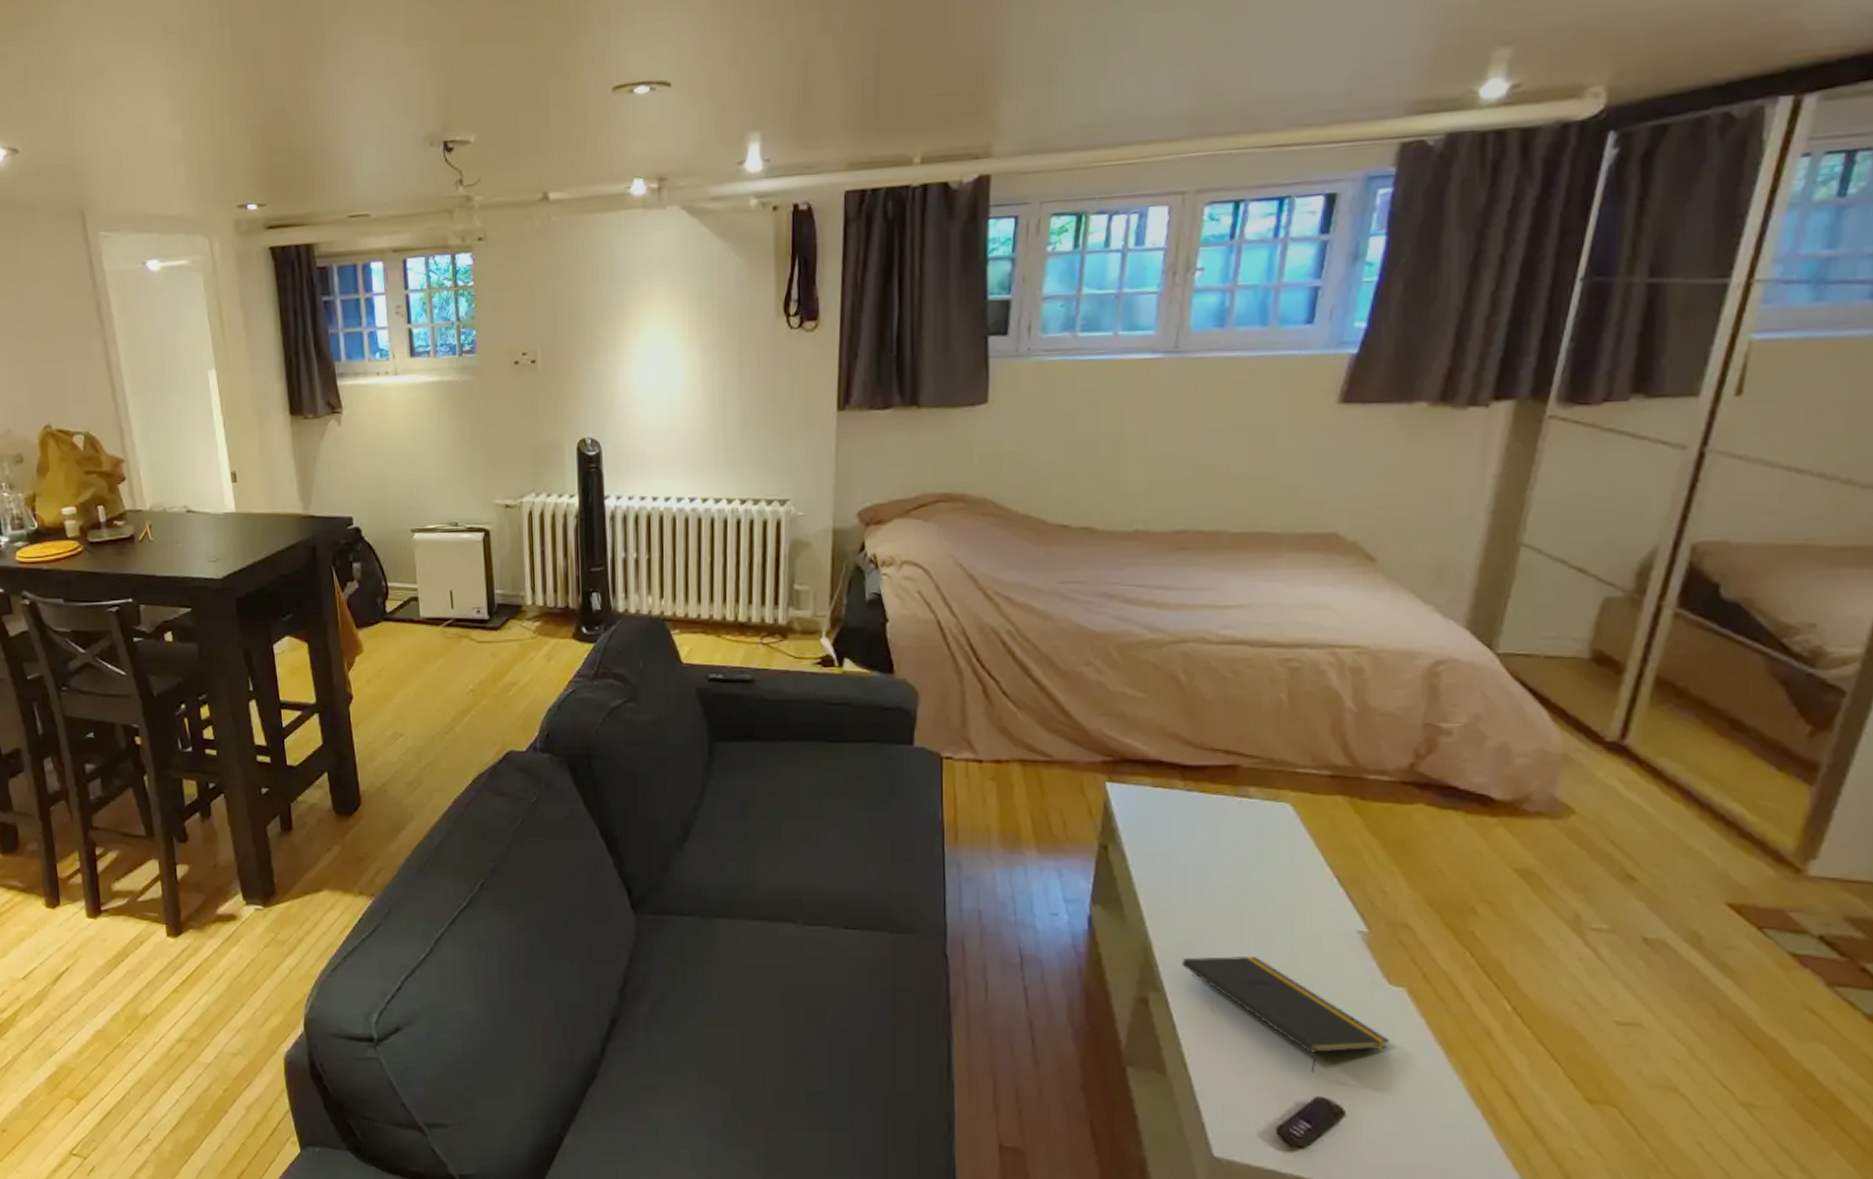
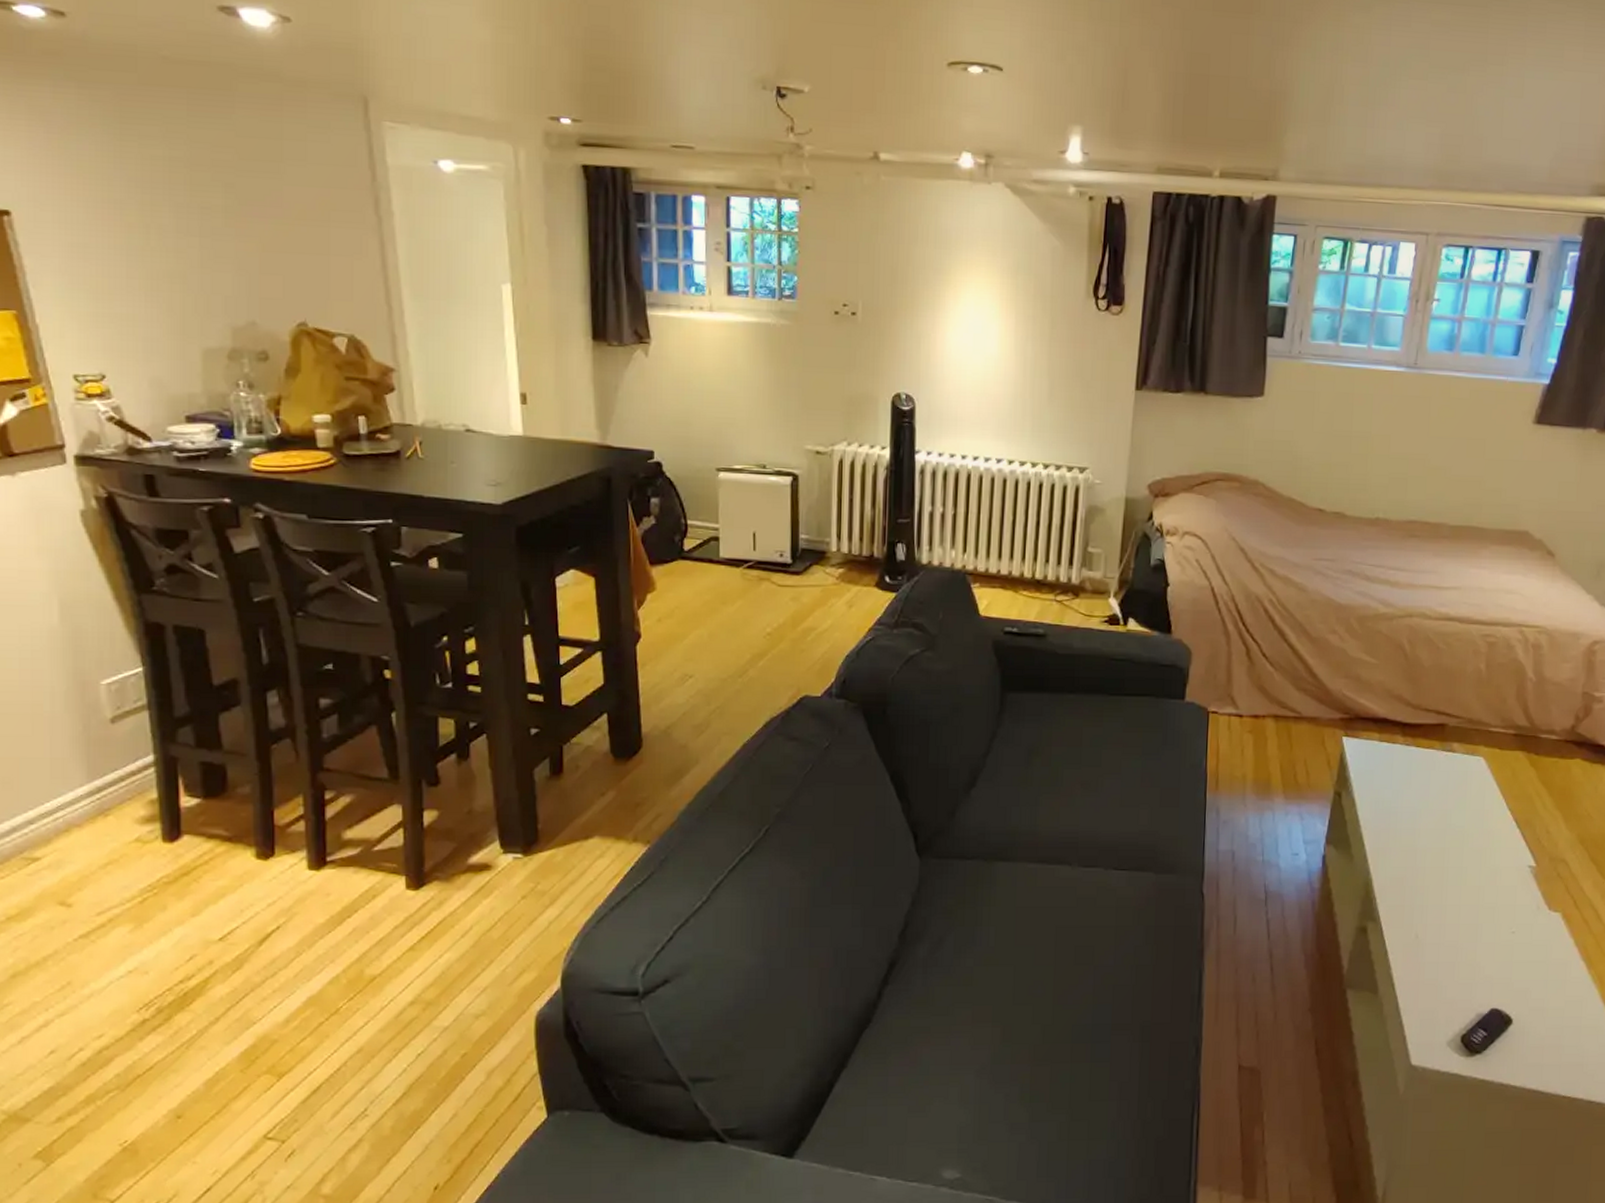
notepad: present [1182,955,1391,1074] -> none [1395,888,1548,988]

